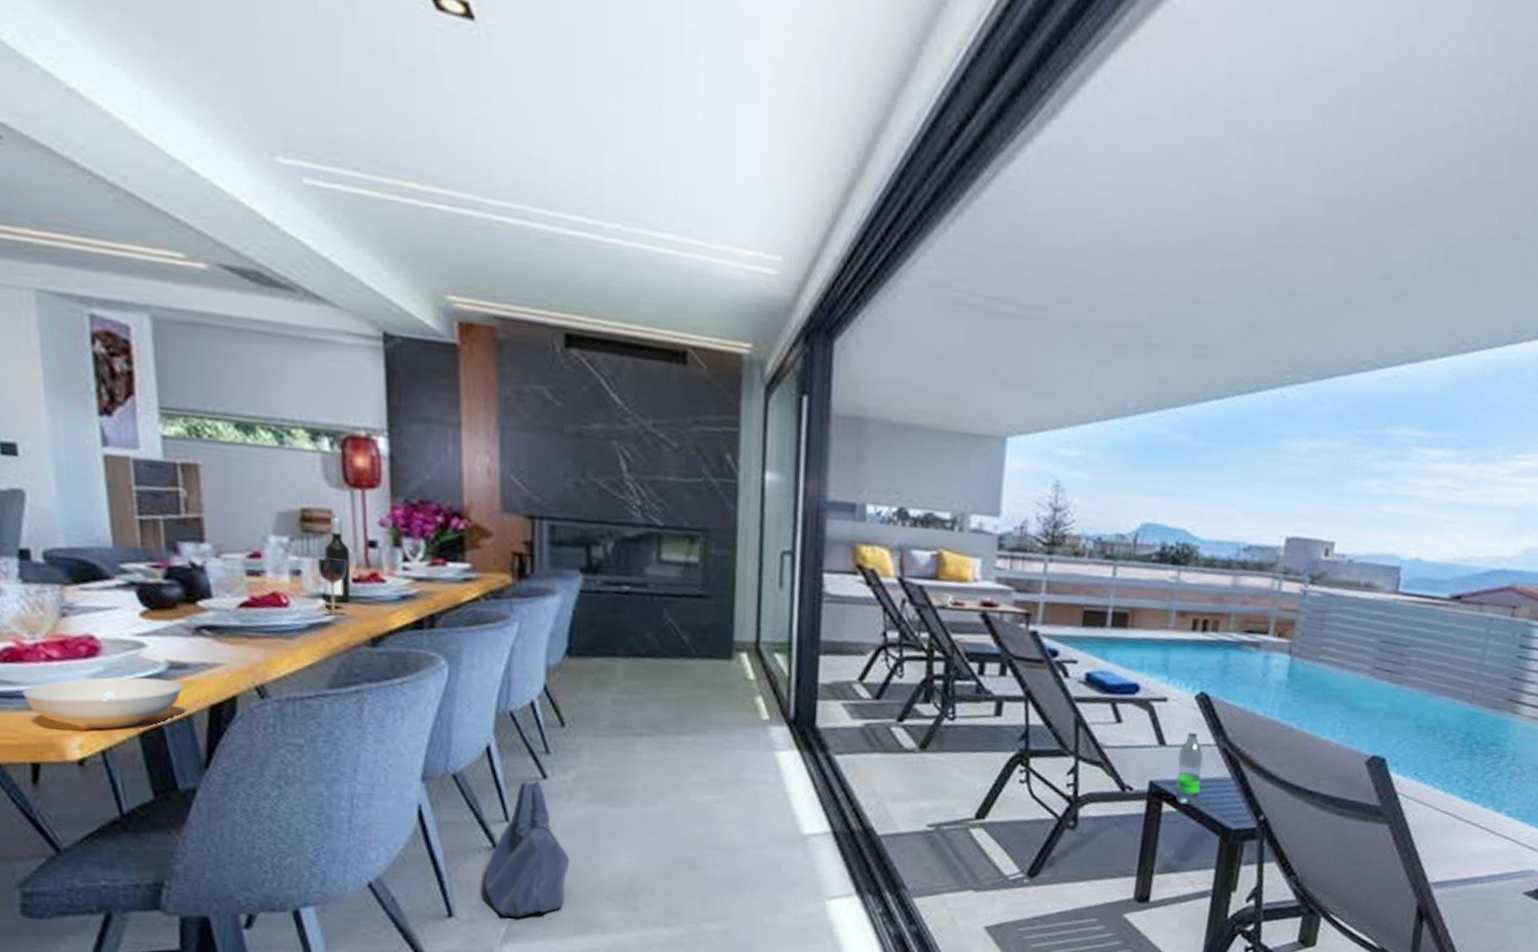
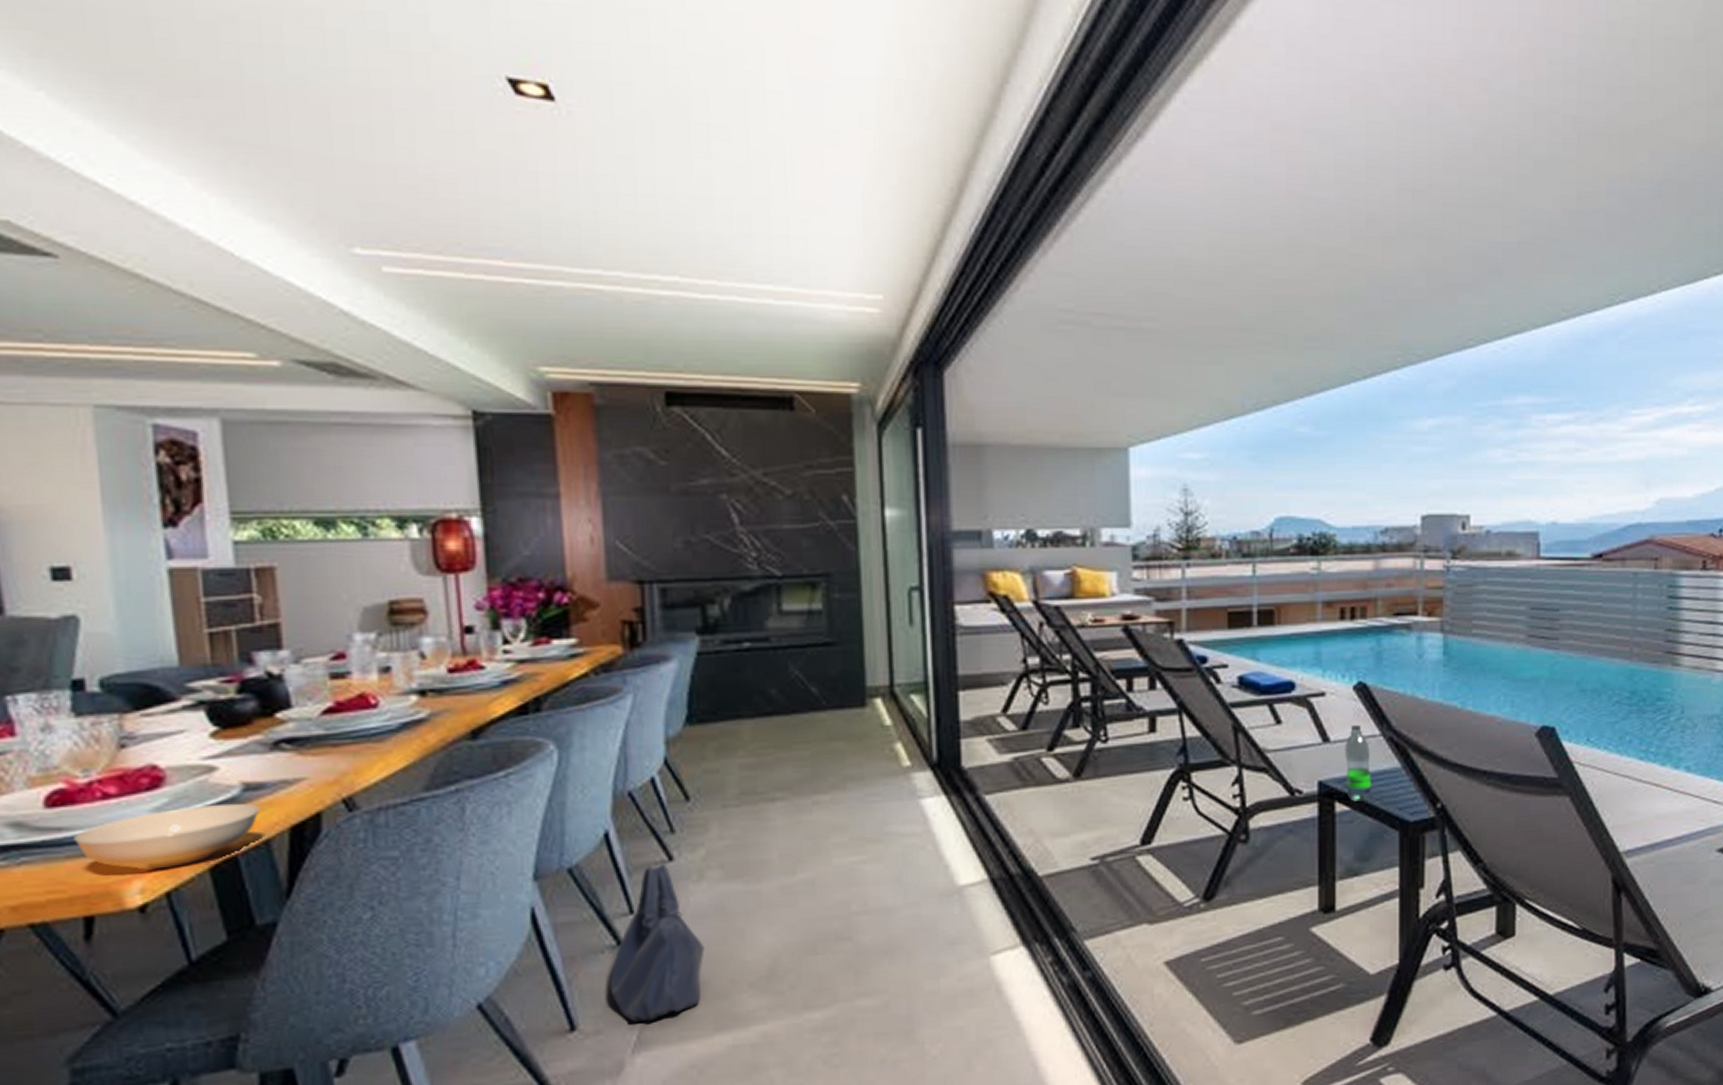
wineglass: present [317,557,348,616] -> none [408,649,442,712]
bottle: present [324,517,351,603] -> none [415,606,448,696]

